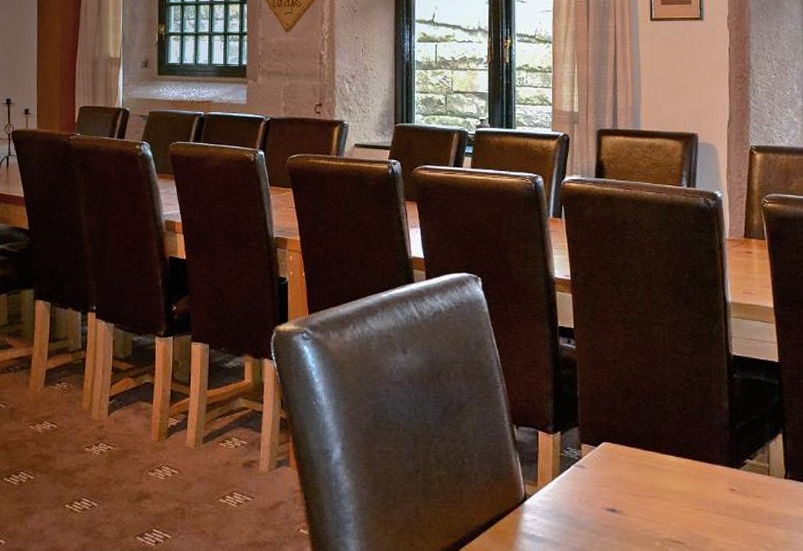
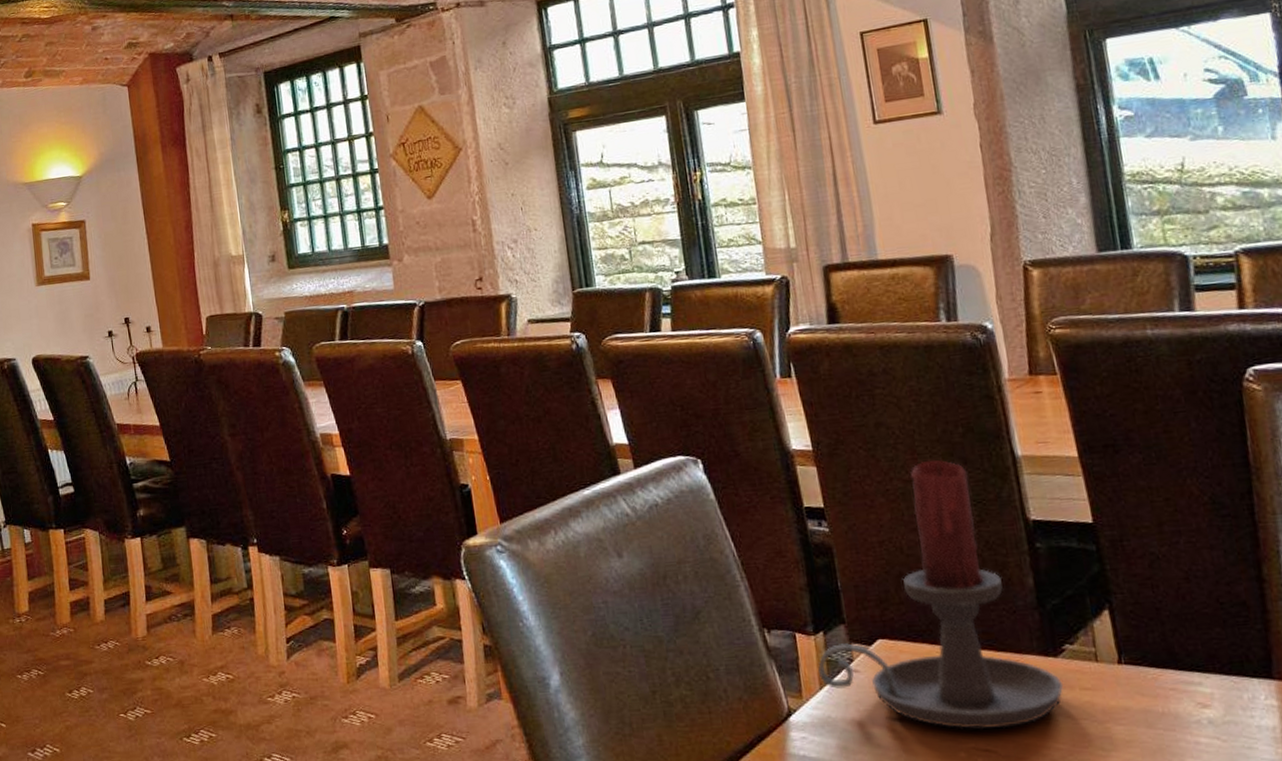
candle holder: none [553,298,742,525] -> present [818,459,1064,730]

